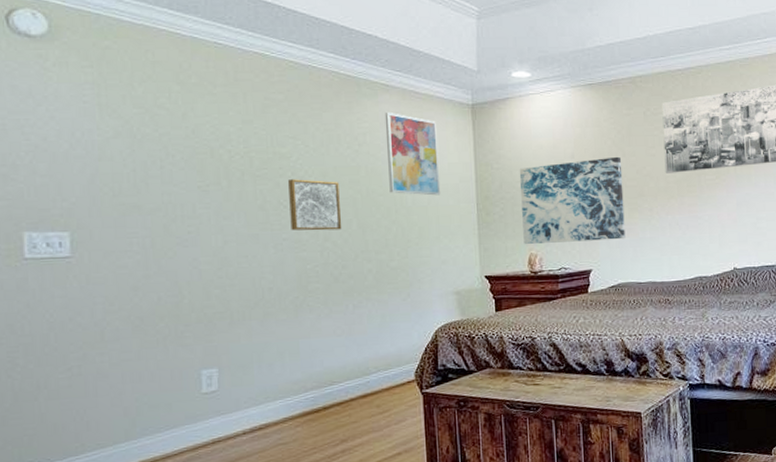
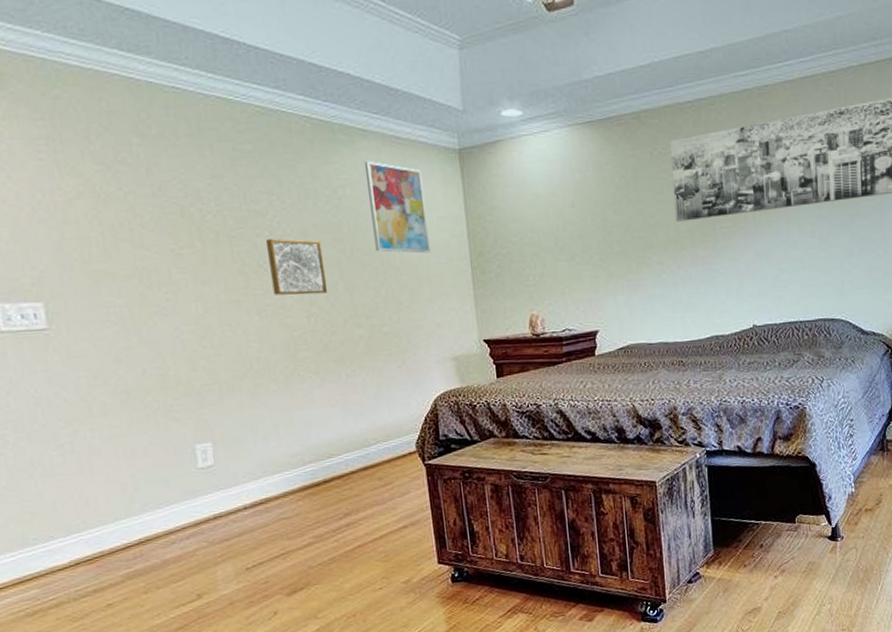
wall art: present [519,156,626,244] -> none [514,204,634,304]

